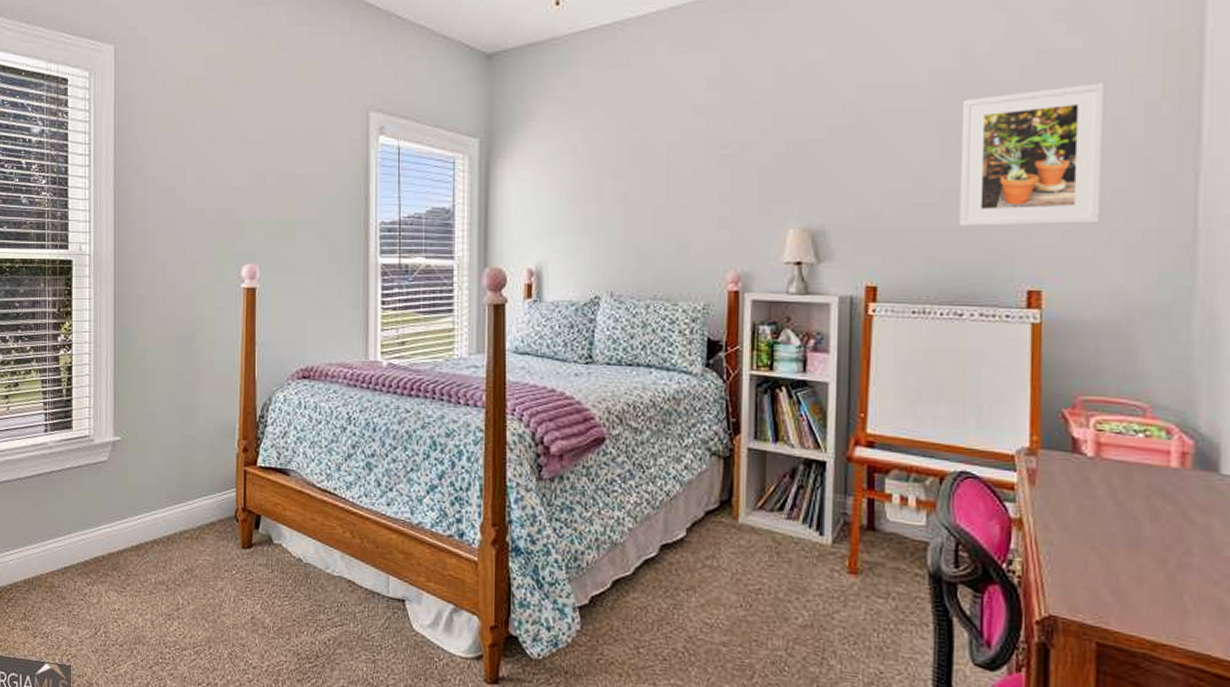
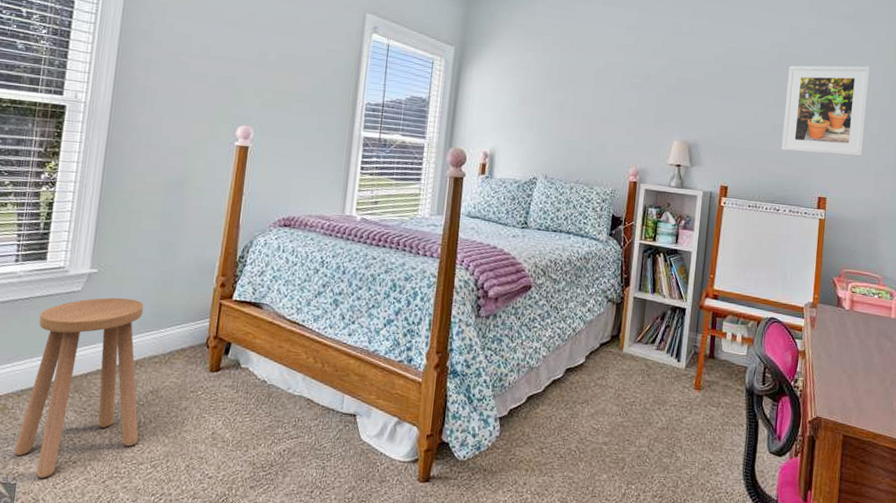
stool: none [65,467,179,661] -> present [14,297,144,478]

